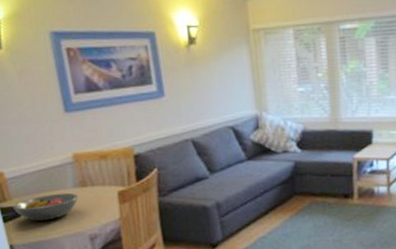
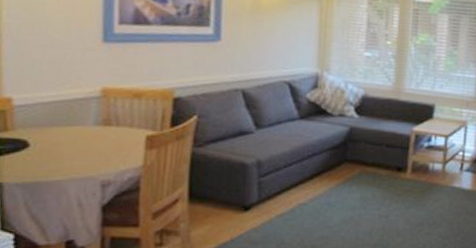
fruit bowl: present [13,192,79,222] -> none [14,129,99,160]

